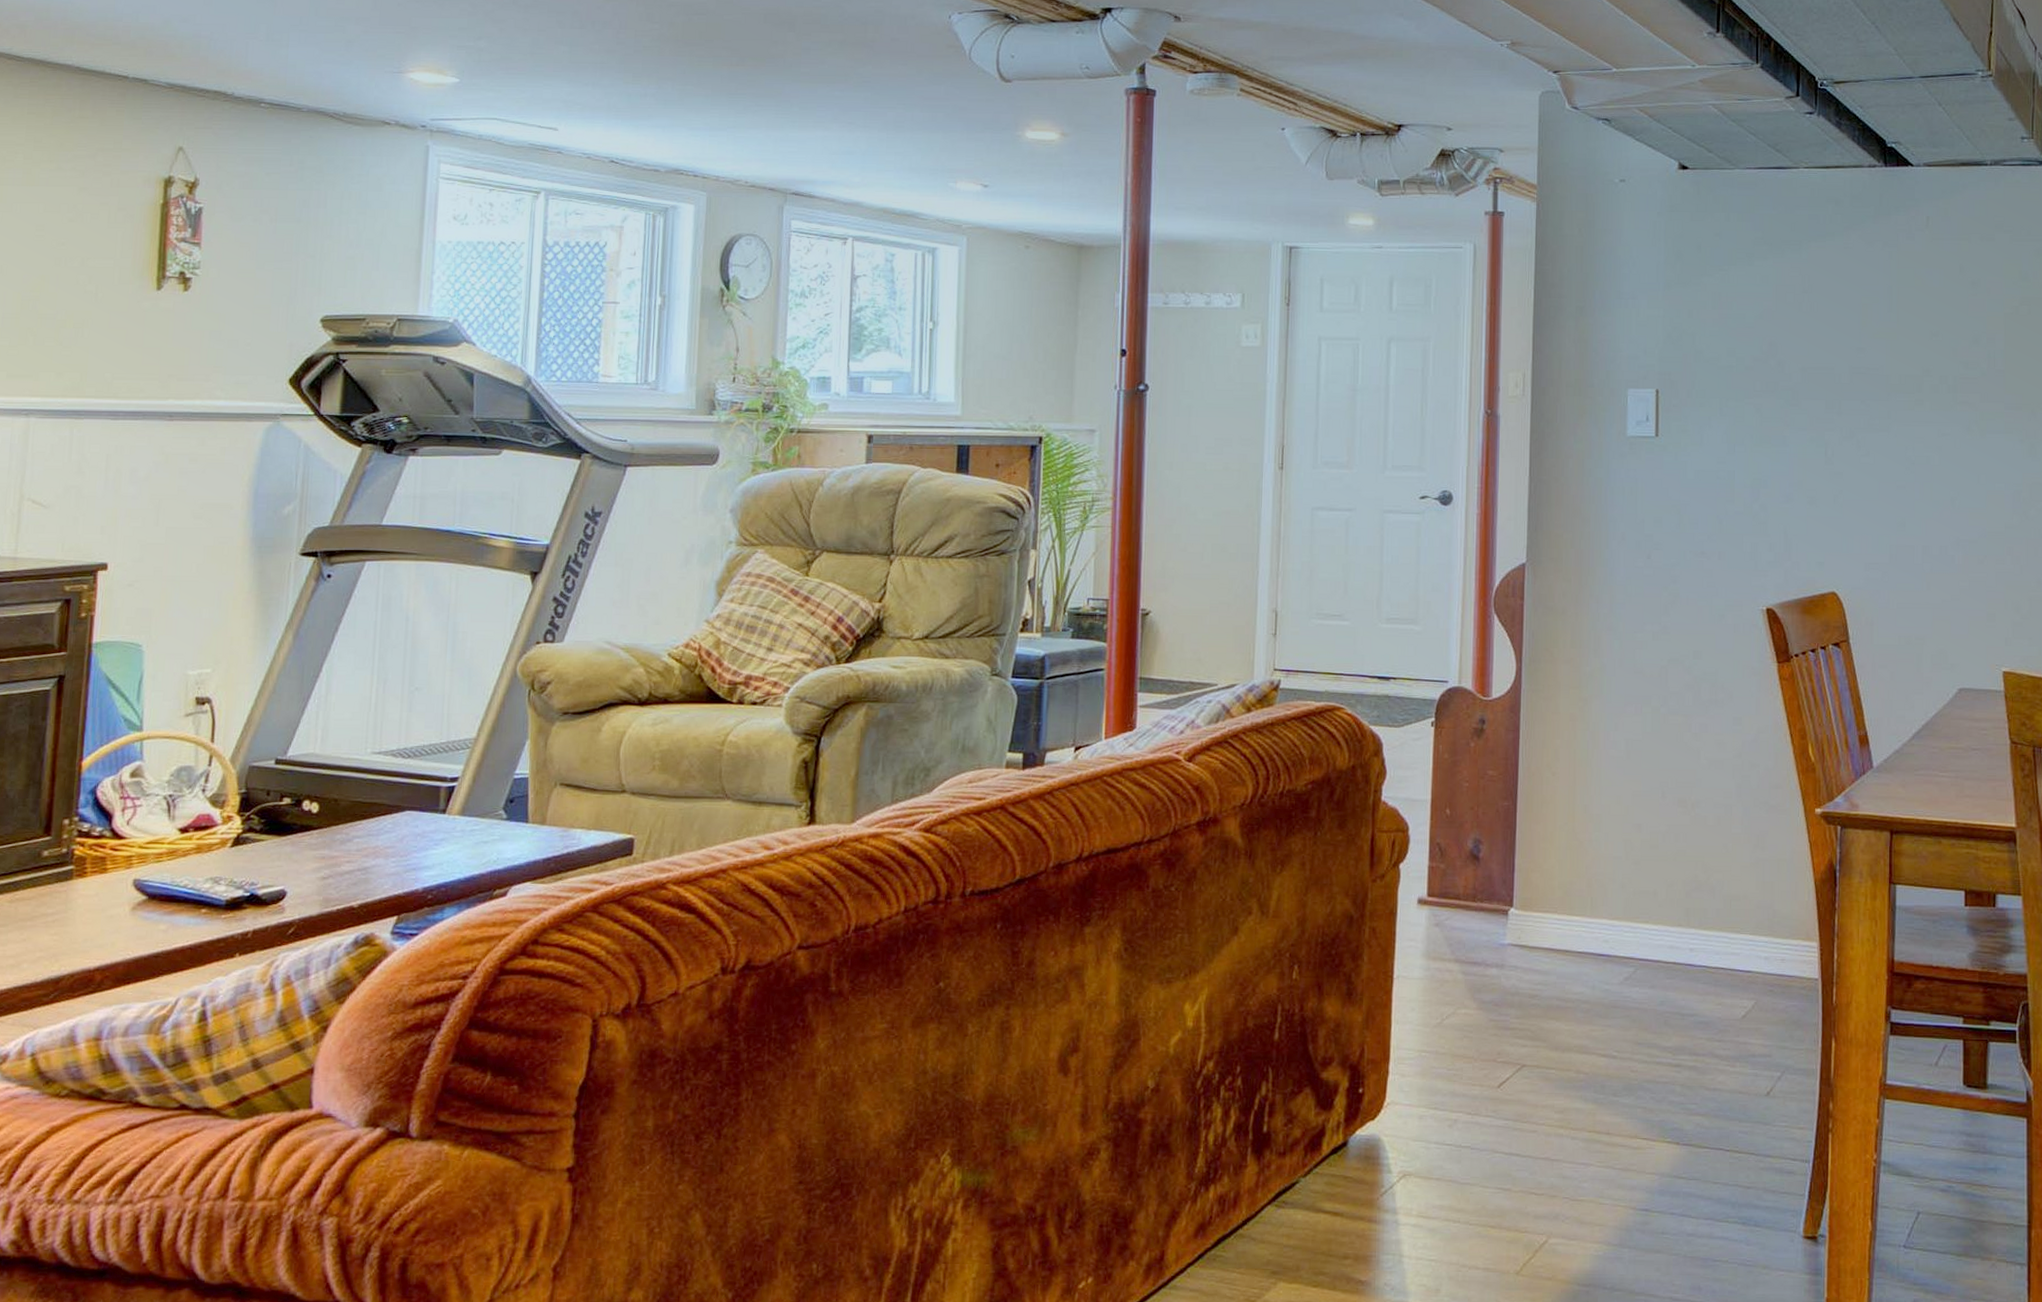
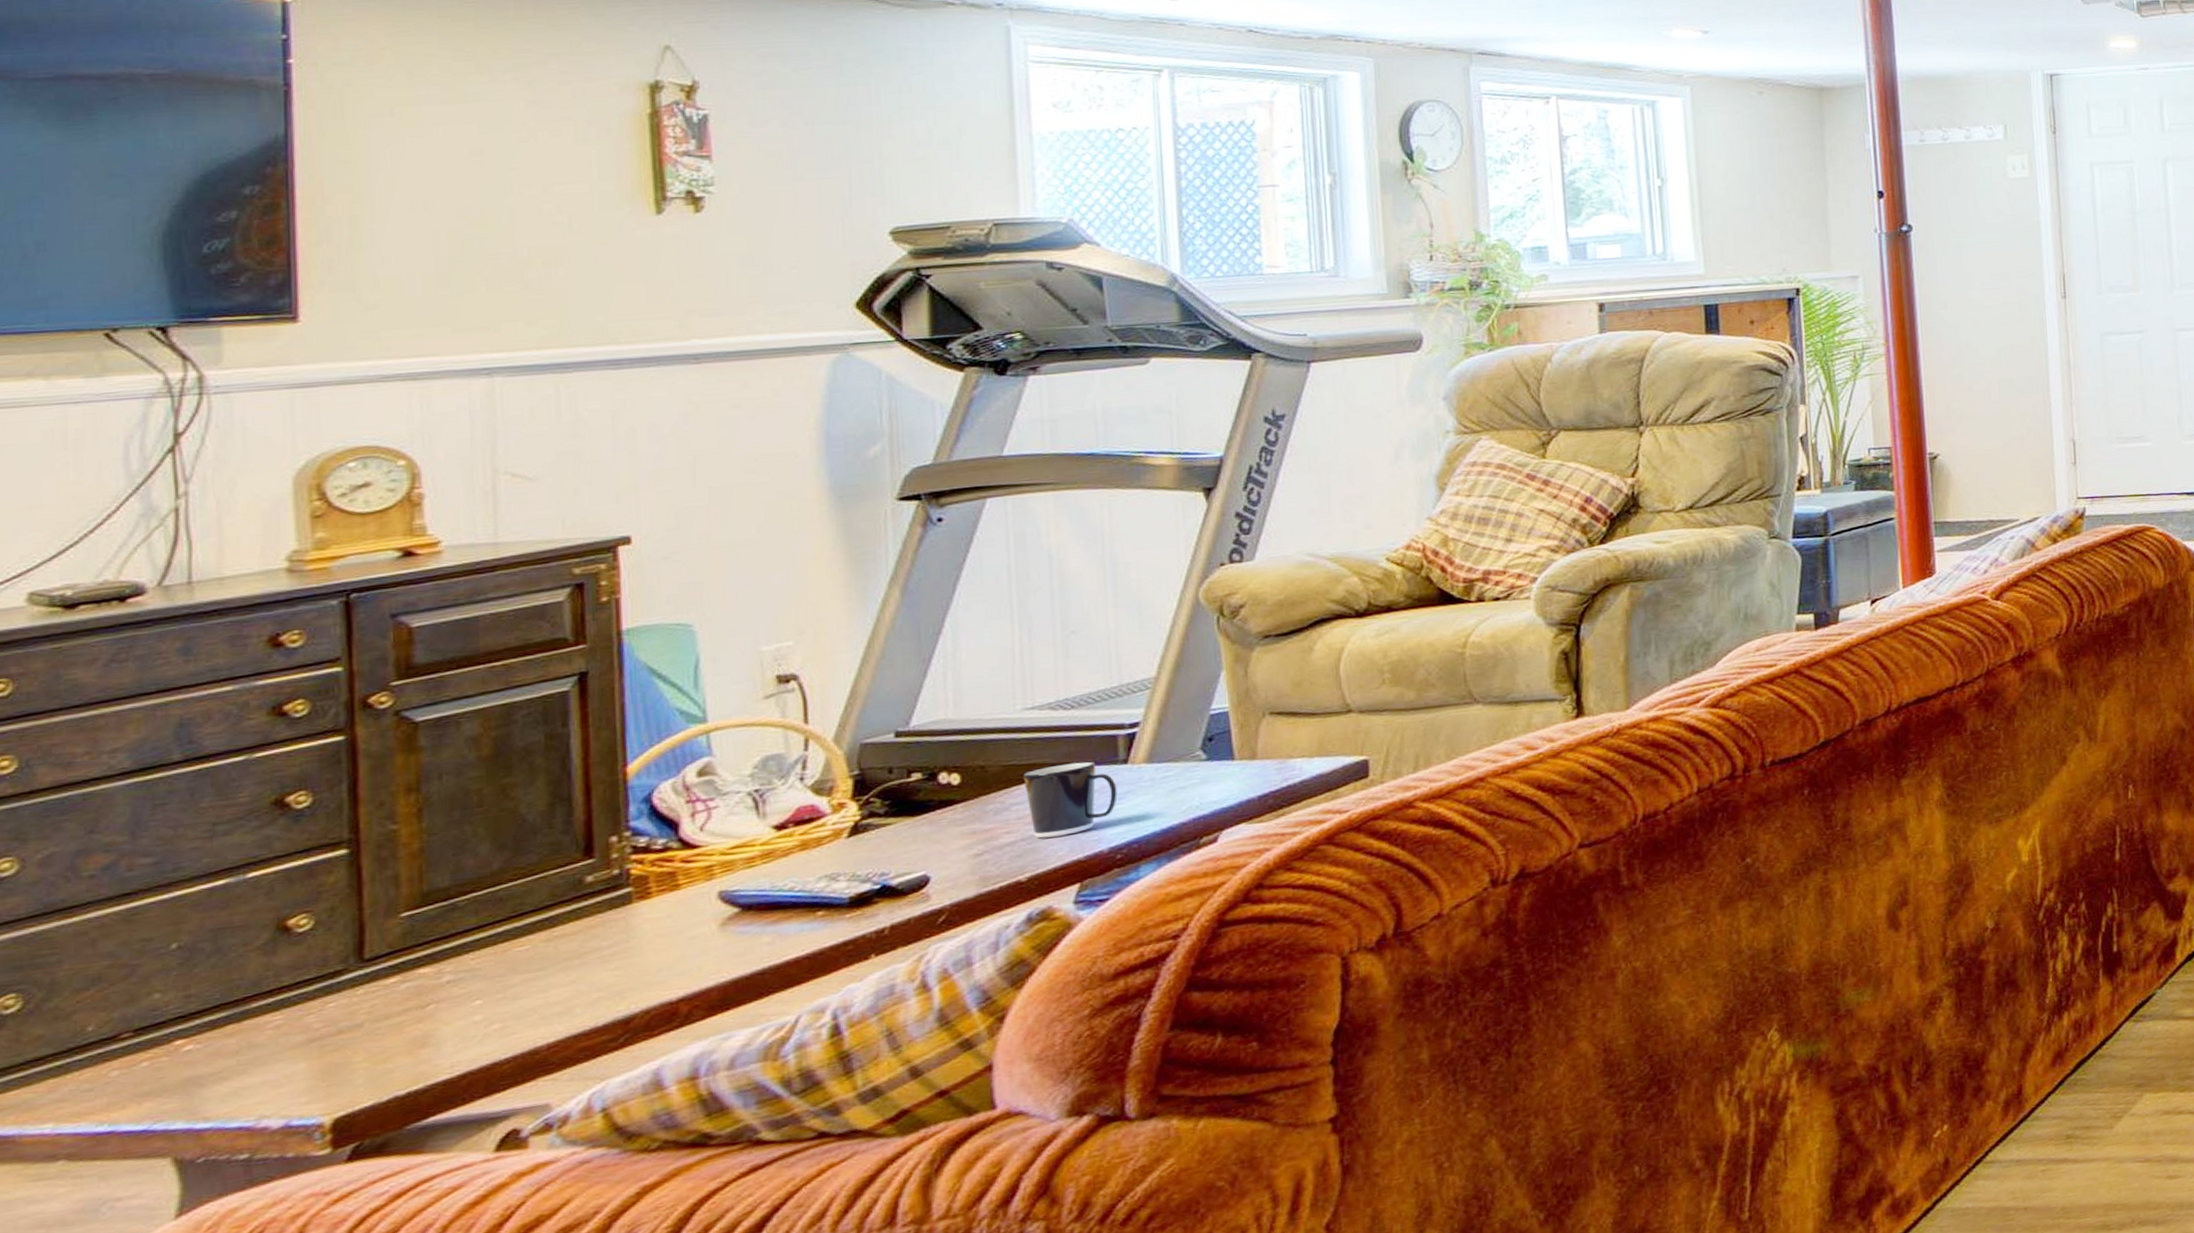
mug: none [365,806,435,871] -> present [1023,761,1118,839]

